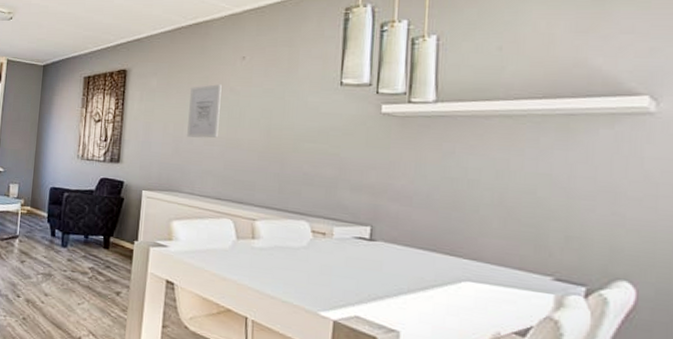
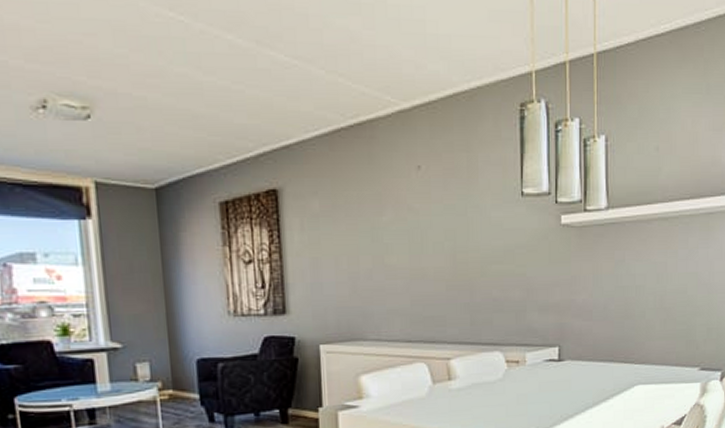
wall art: present [187,84,222,139] -> none [362,203,400,273]

